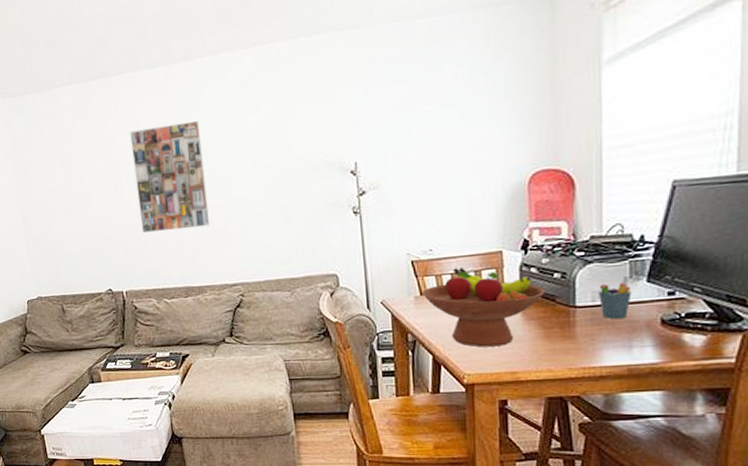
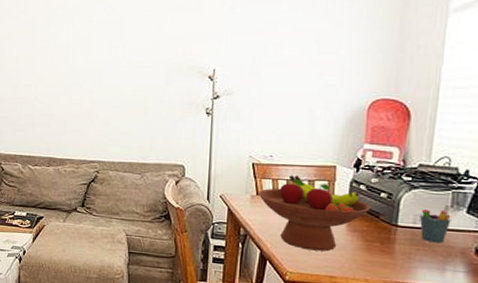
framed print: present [130,120,210,233] -> none [18,14,81,107]

